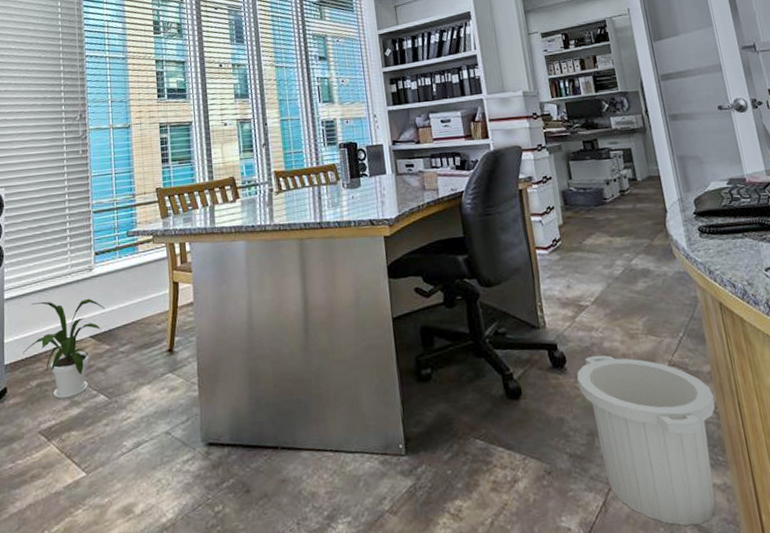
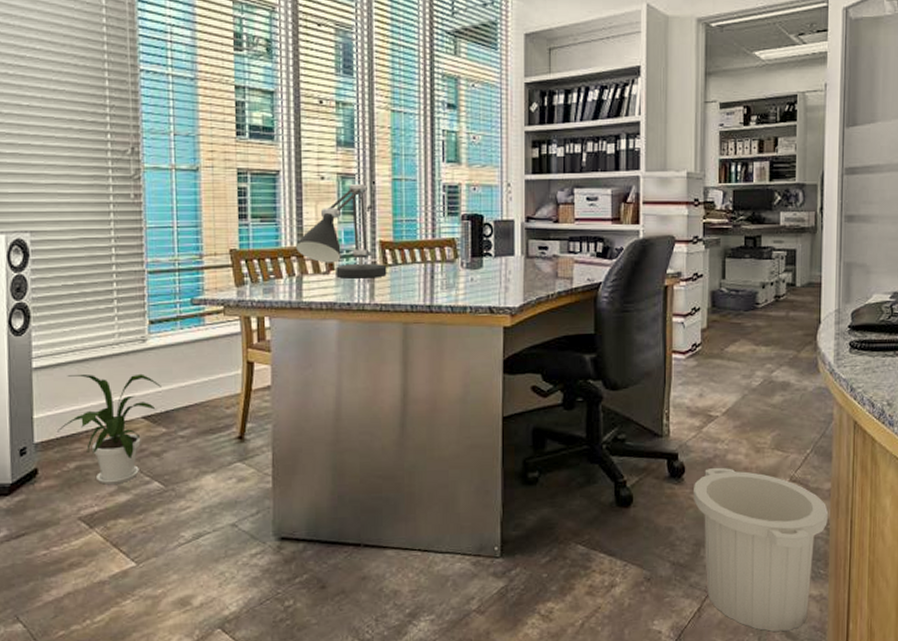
desk lamp: none [208,125,283,205] -> present [296,183,387,279]

